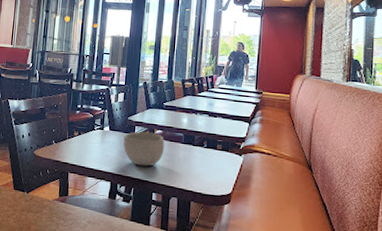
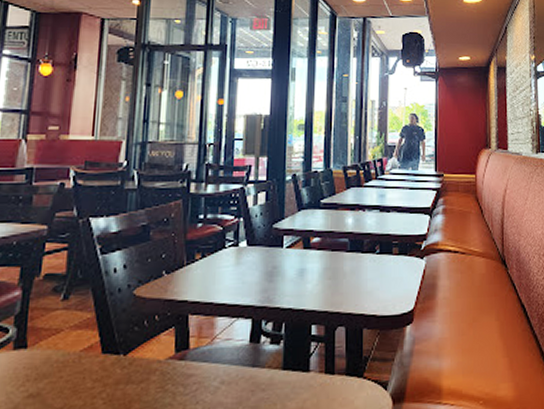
bowl: present [123,131,165,166] -> none [267,241,325,290]

